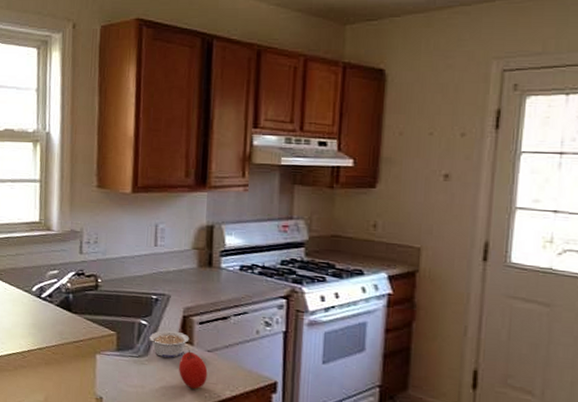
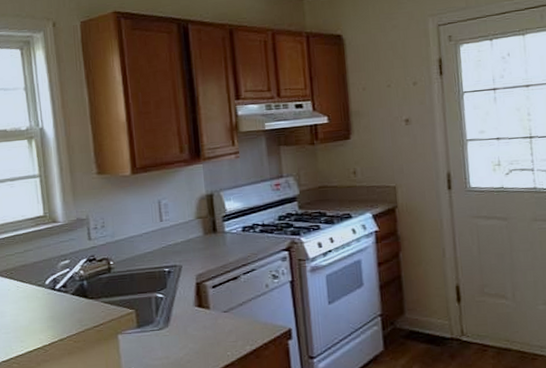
legume: present [146,330,190,358] -> none [165,298,206,326]
fruit: present [179,350,208,390] -> none [199,314,227,351]

